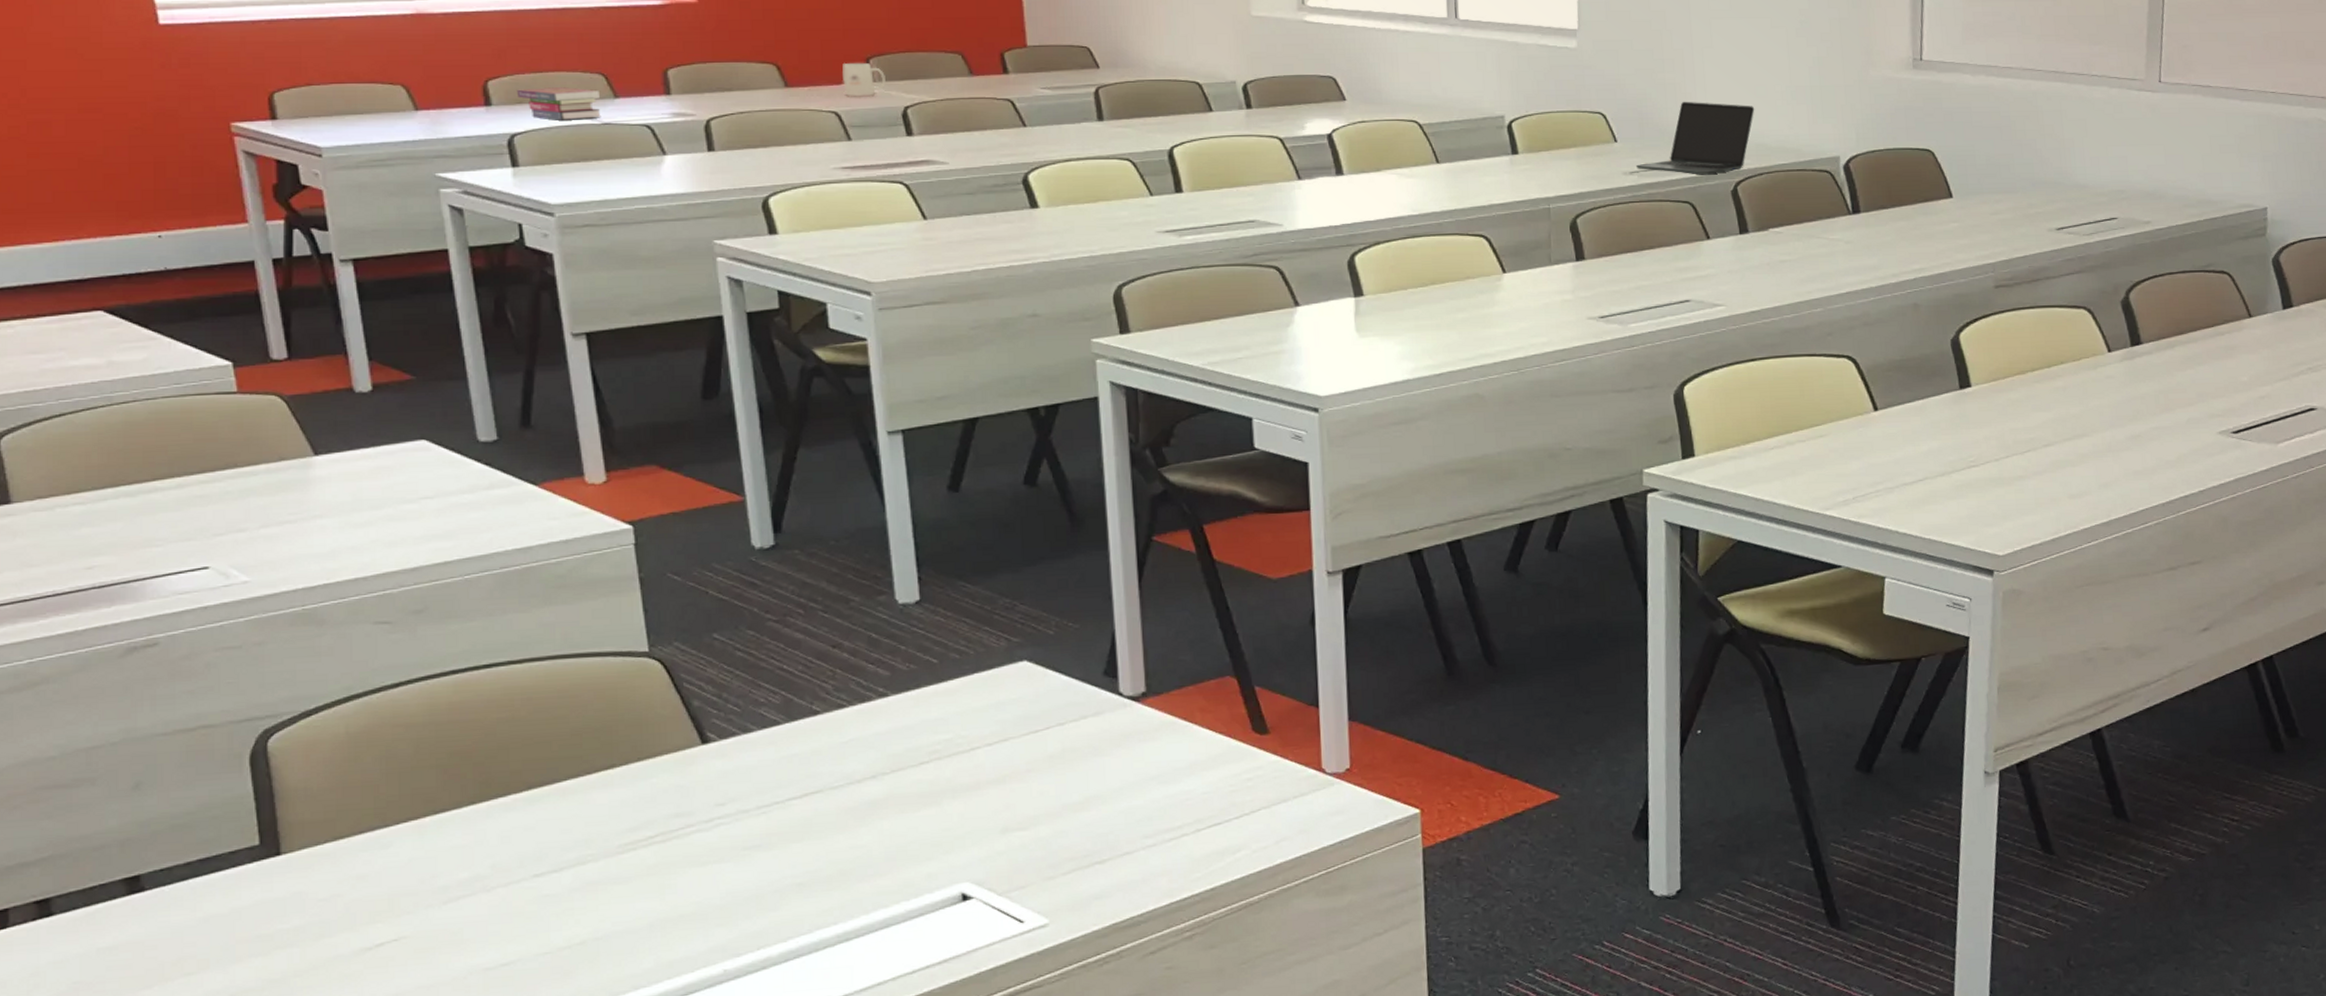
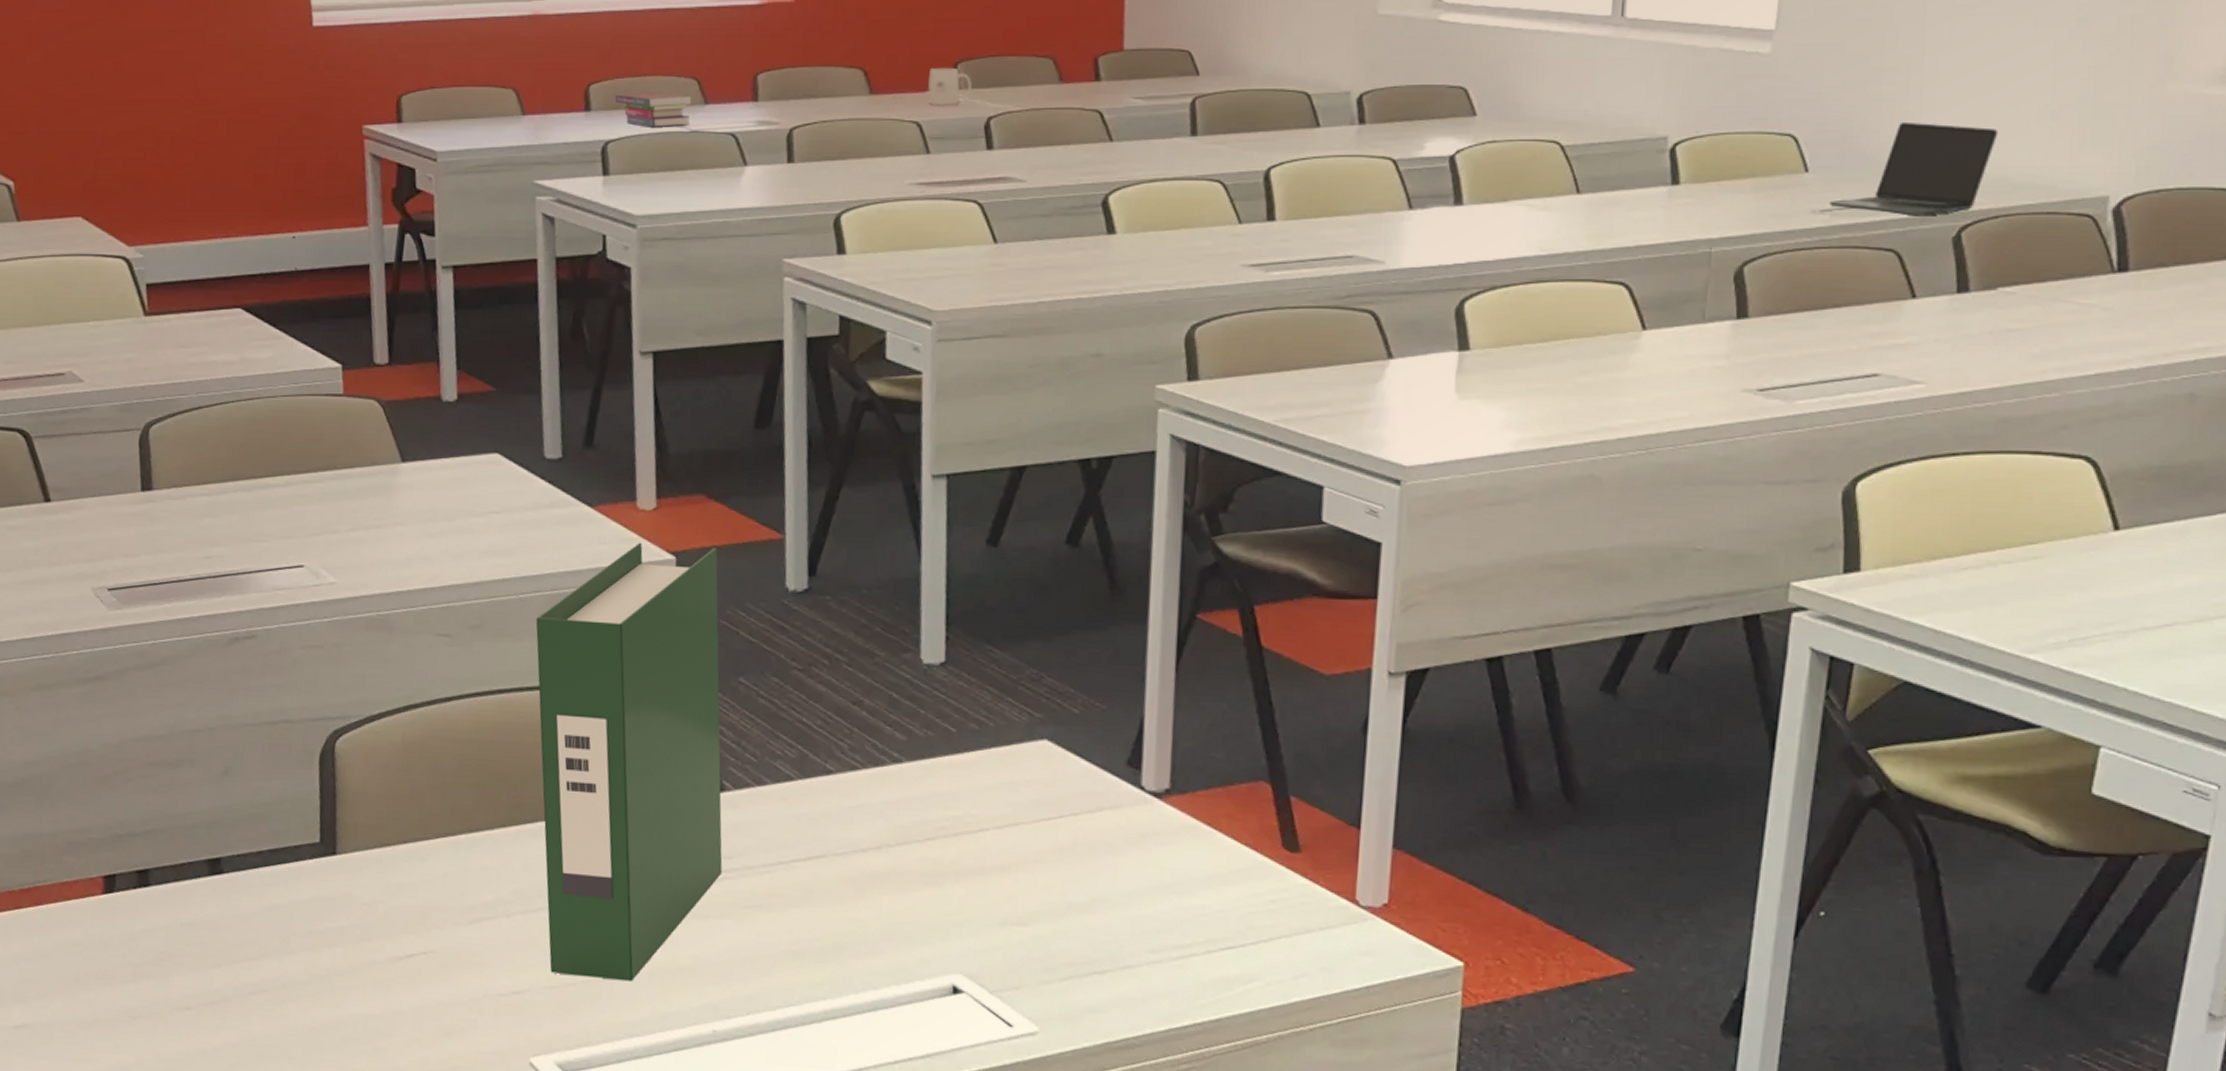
binder: none [486,514,716,940] -> present [535,542,723,982]

